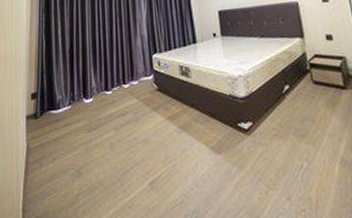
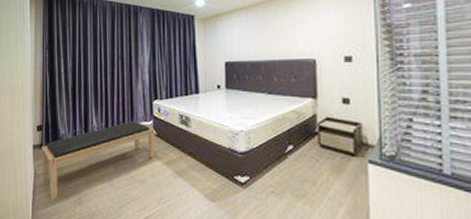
bench: none [36,78,158,177] -> present [42,121,155,200]

